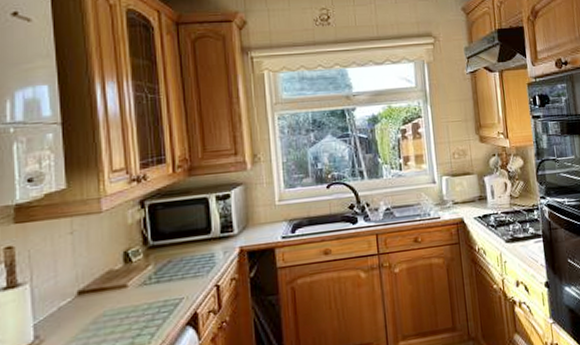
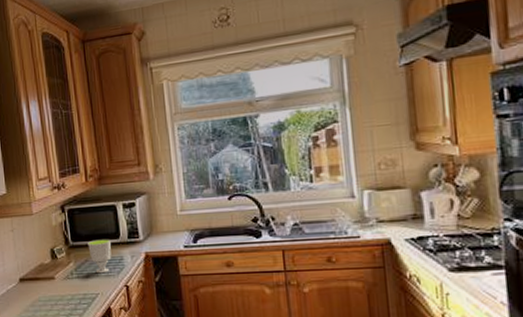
cup: none [172,235,201,275] -> present [88,239,112,274]

